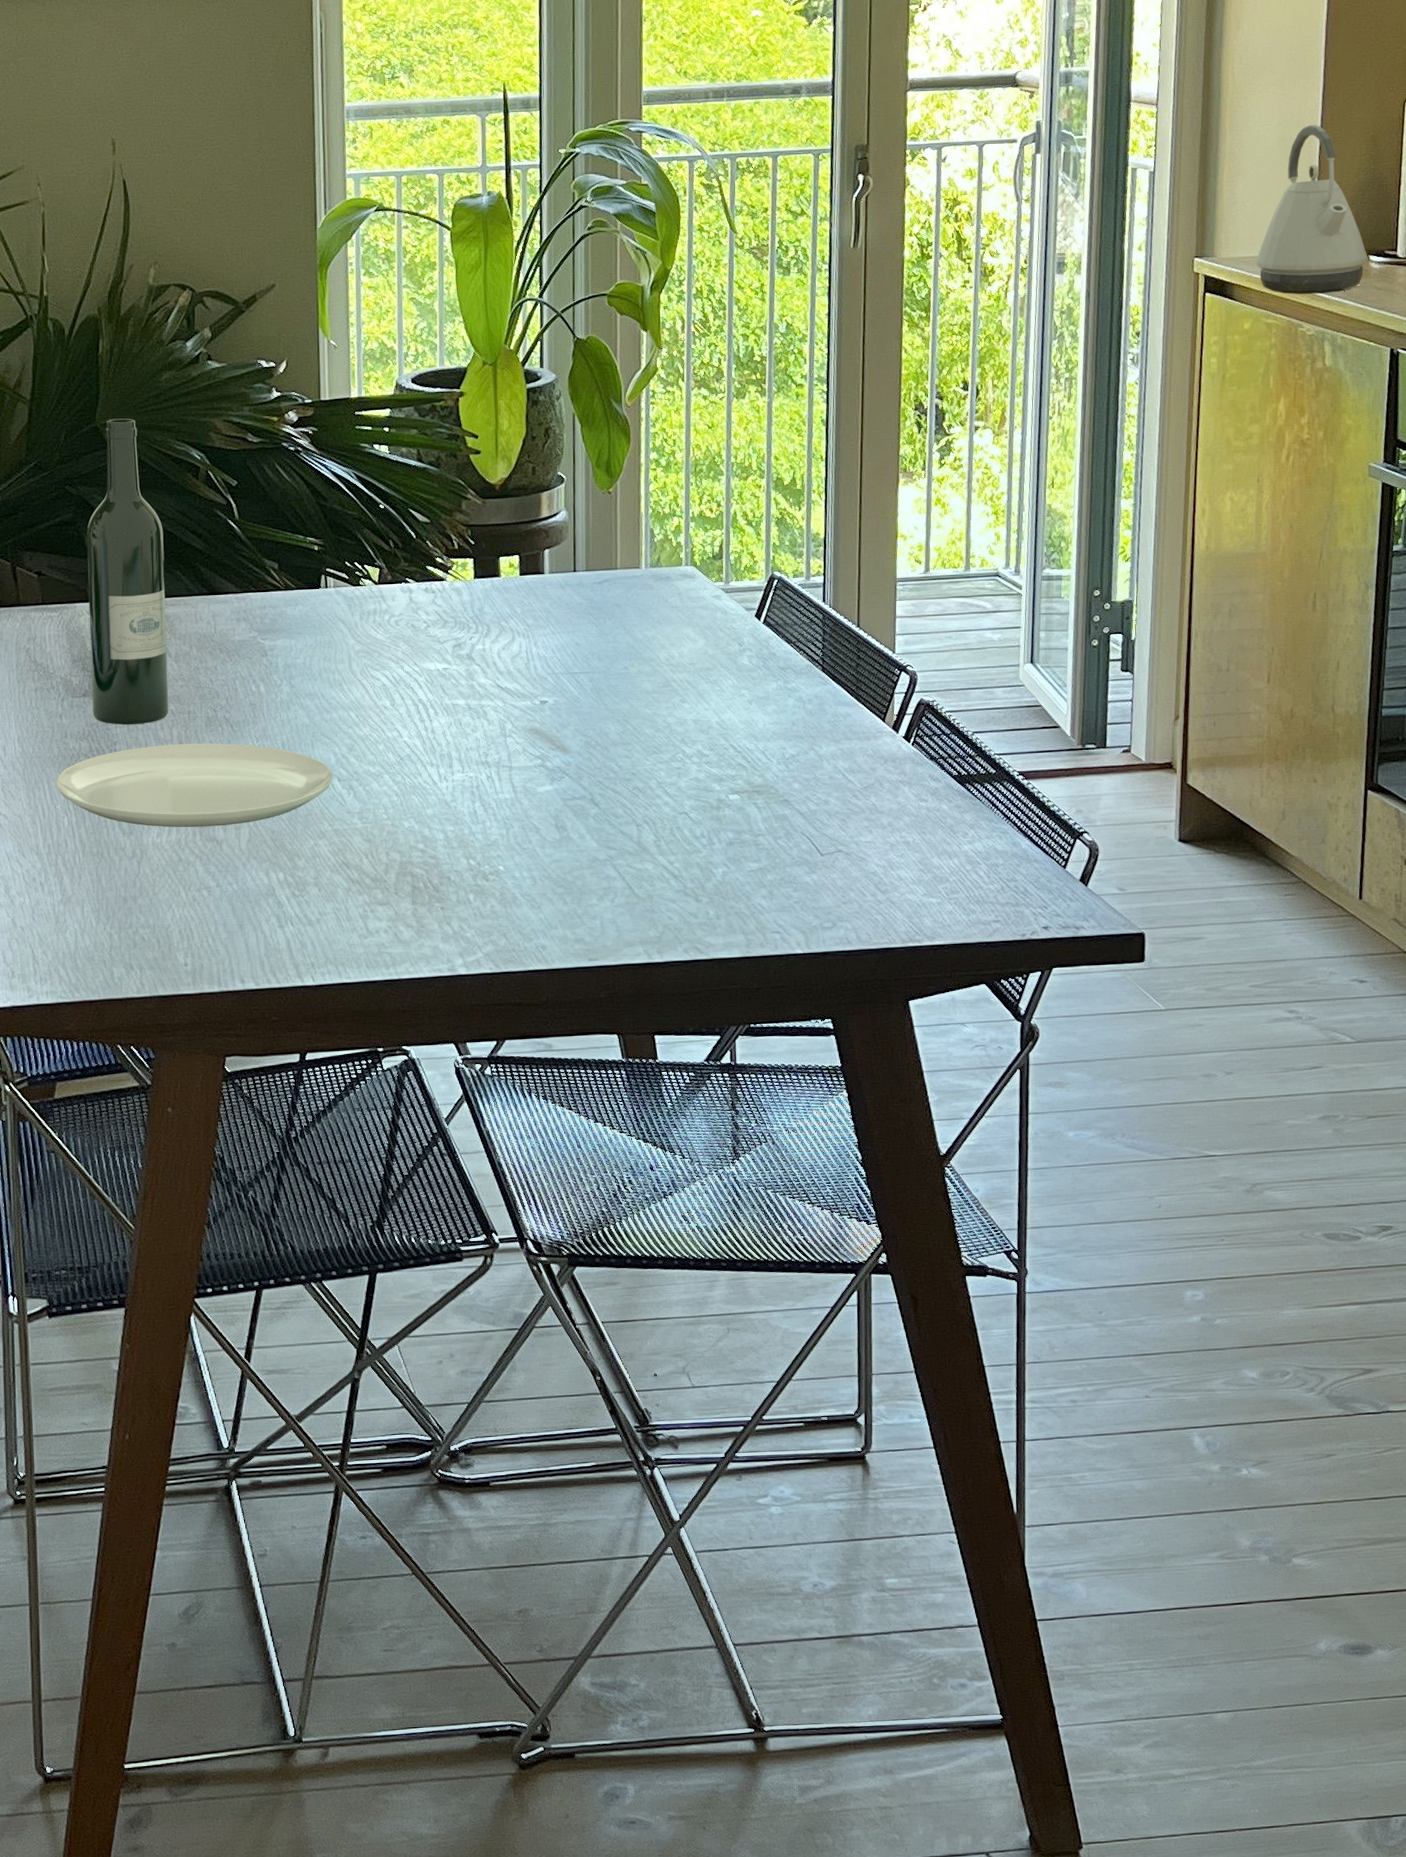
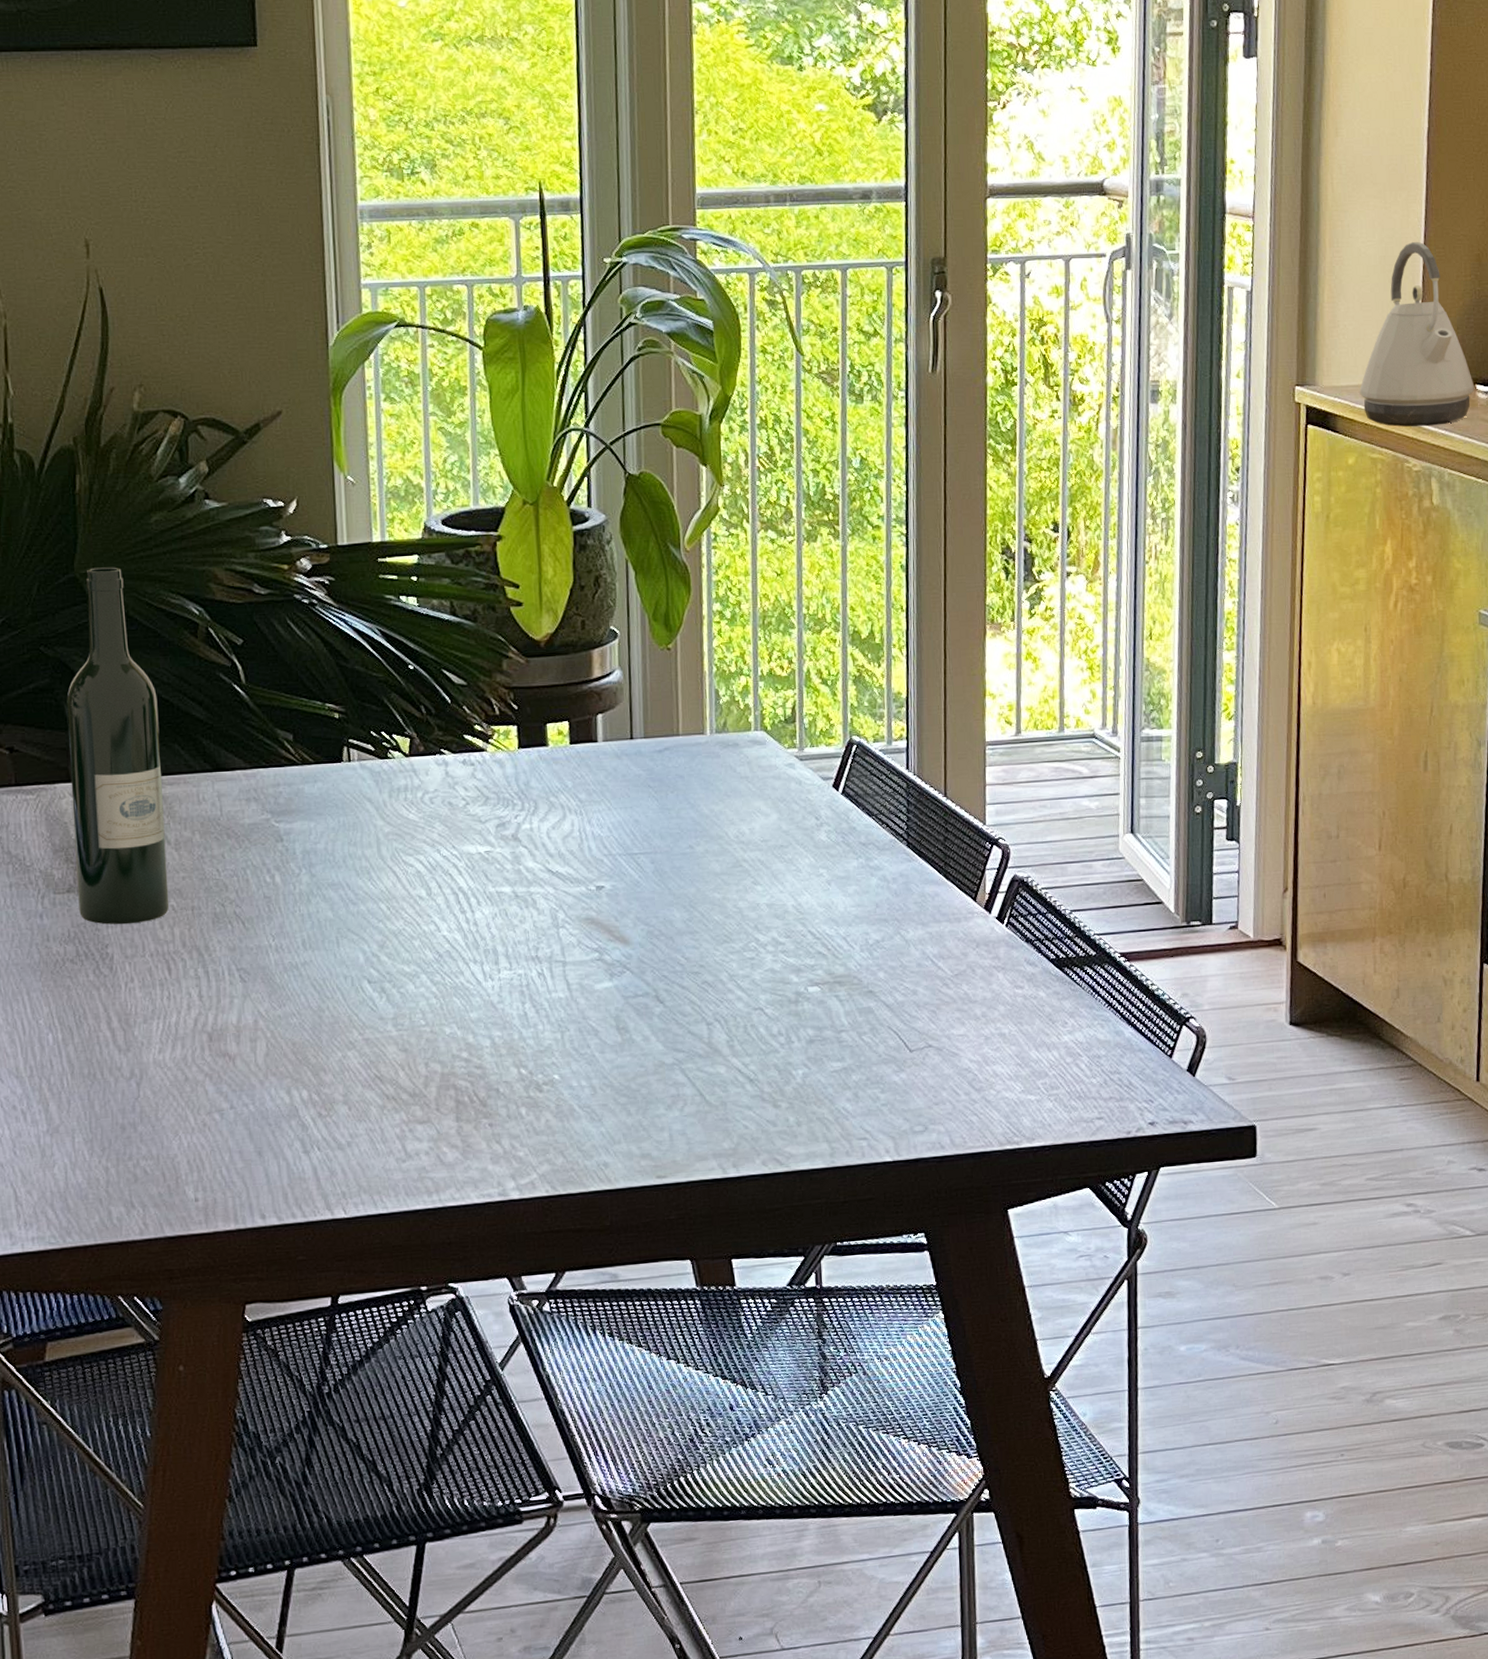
plate: present [56,743,333,828] -> none [37,943,362,1042]

